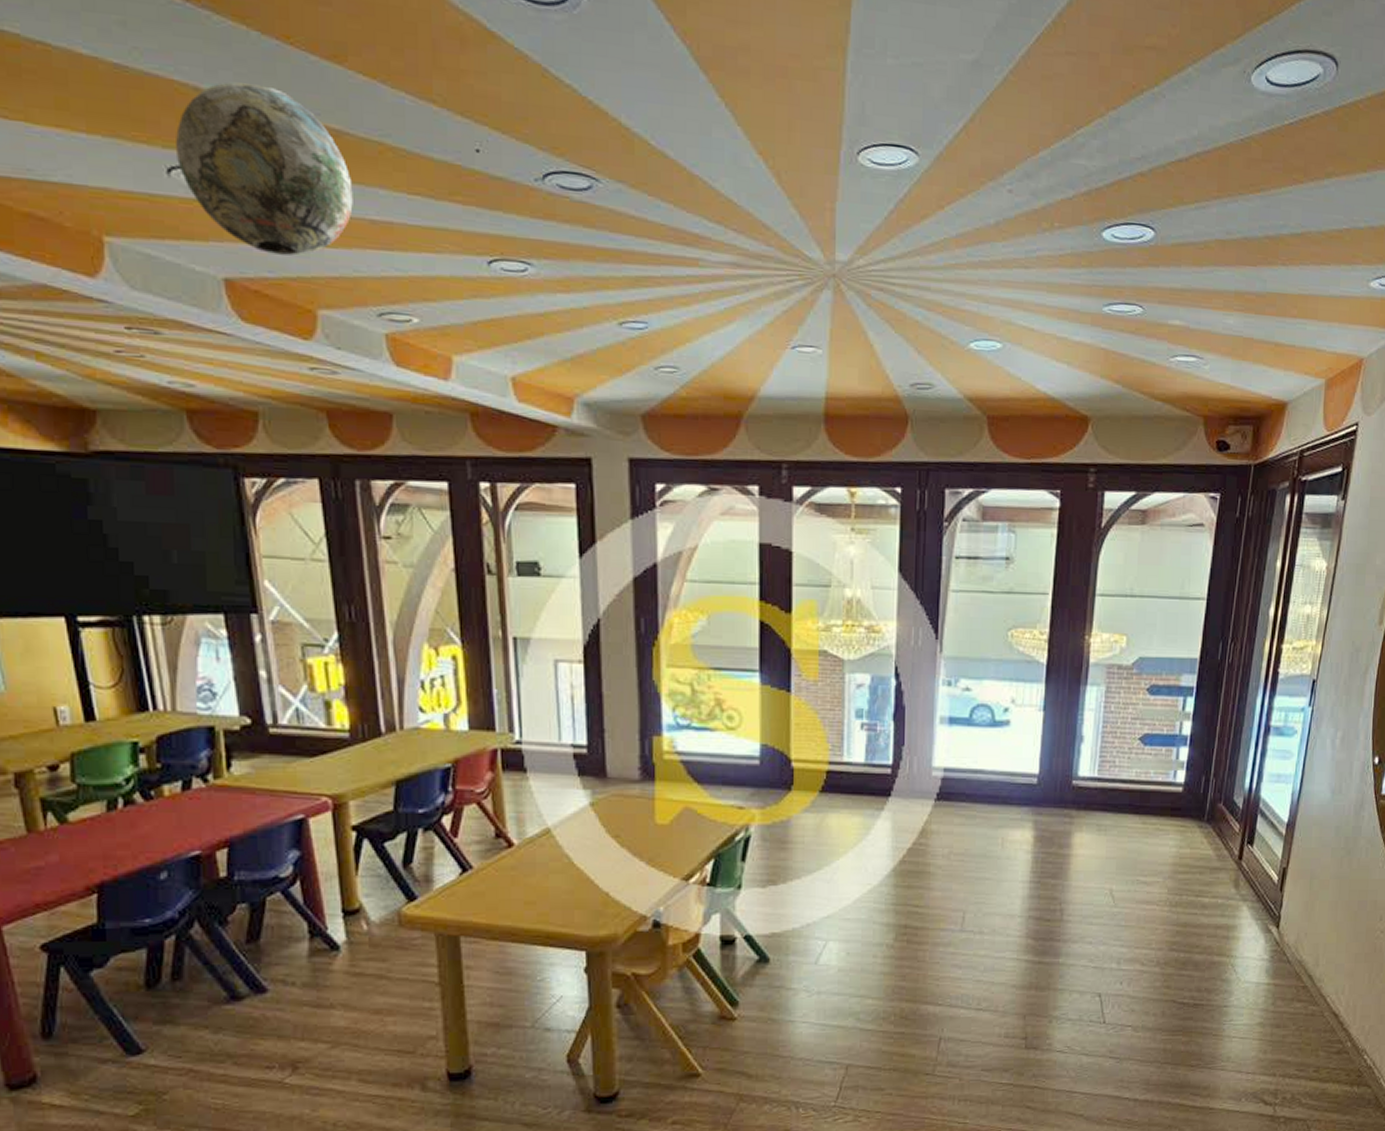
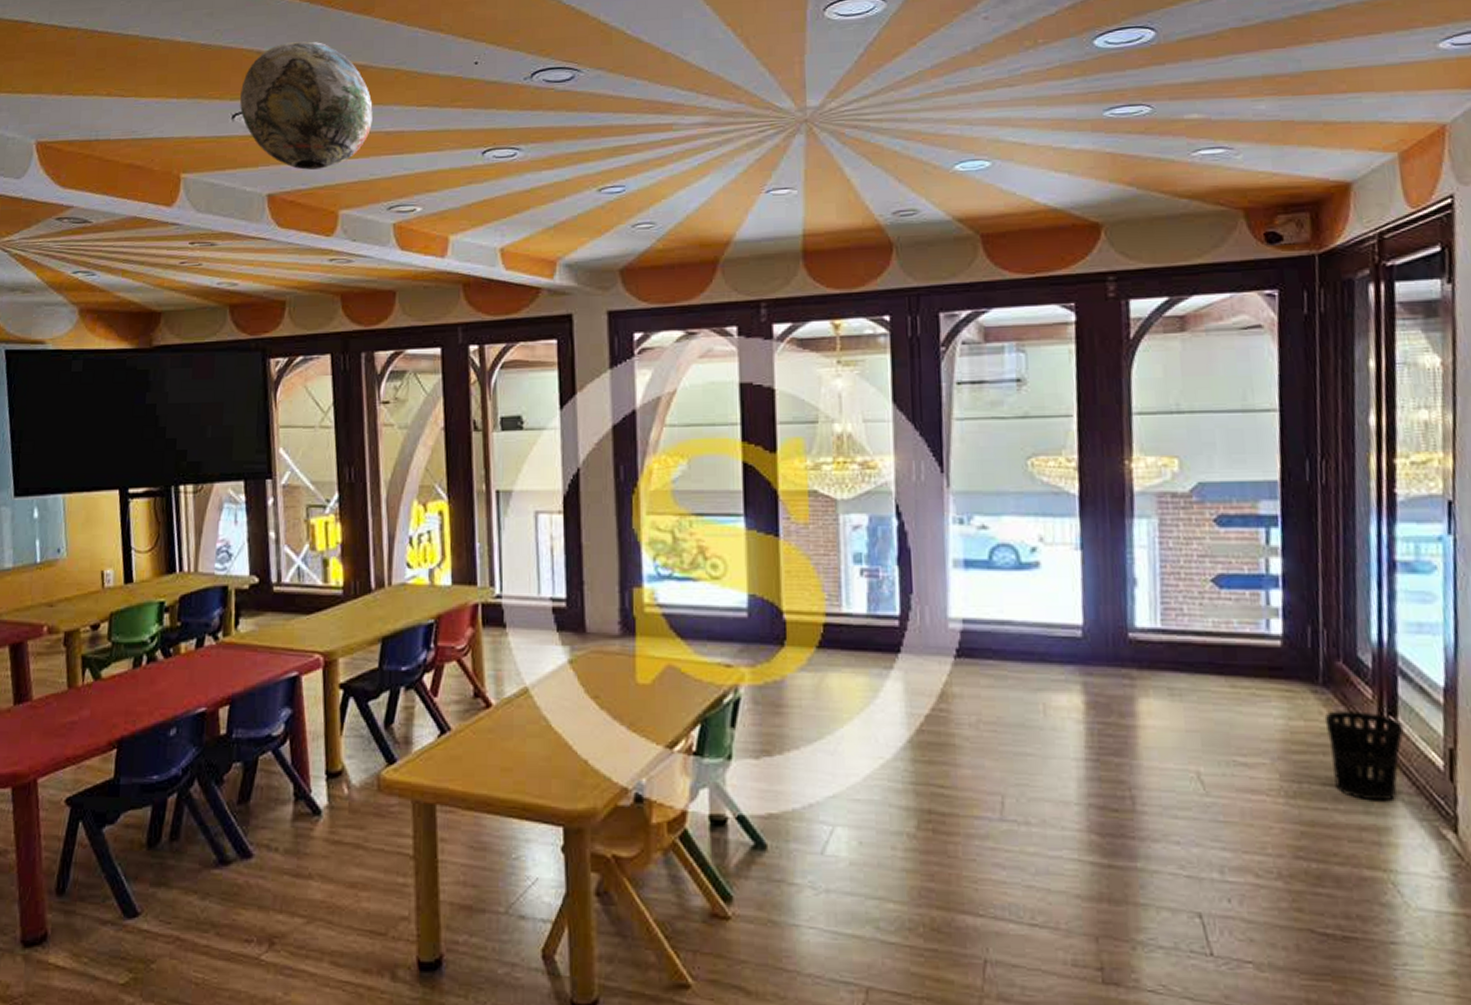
wastebasket: none [1204,841,1256,907] -> present [1324,711,1404,802]

